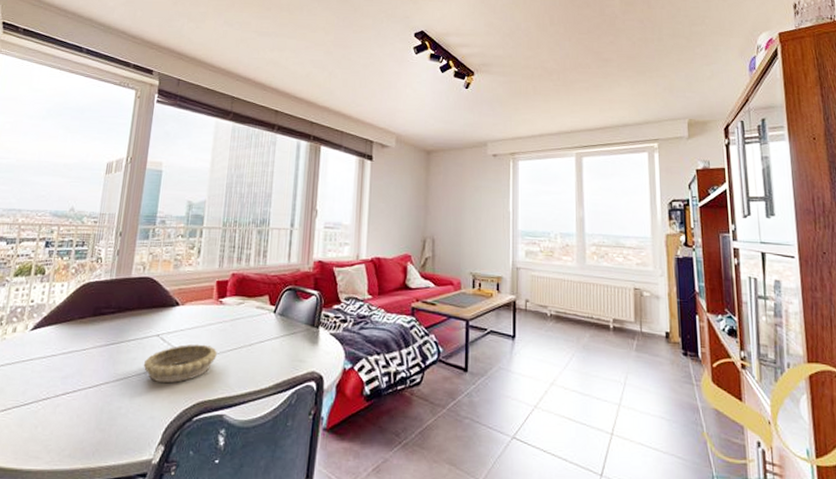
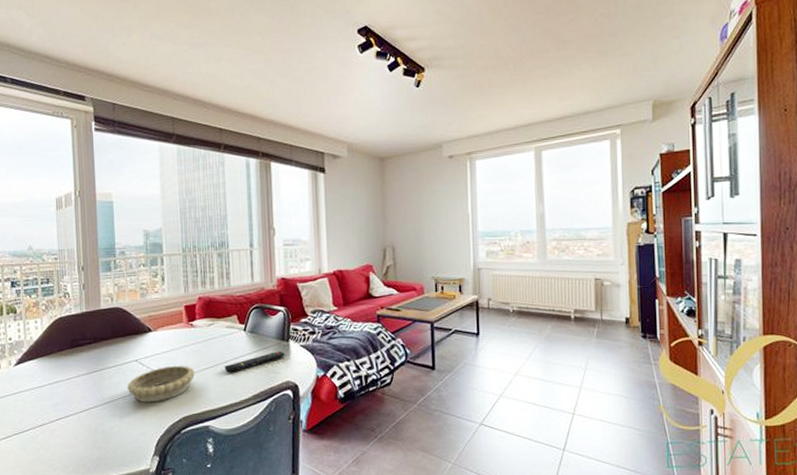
remote control: none [248,337,314,357] -> present [224,350,285,373]

